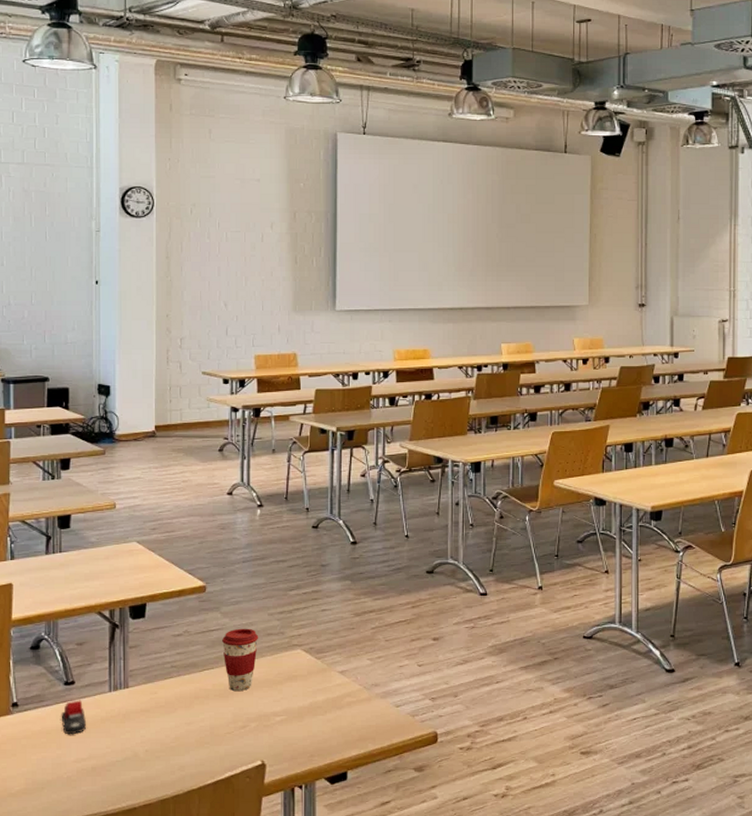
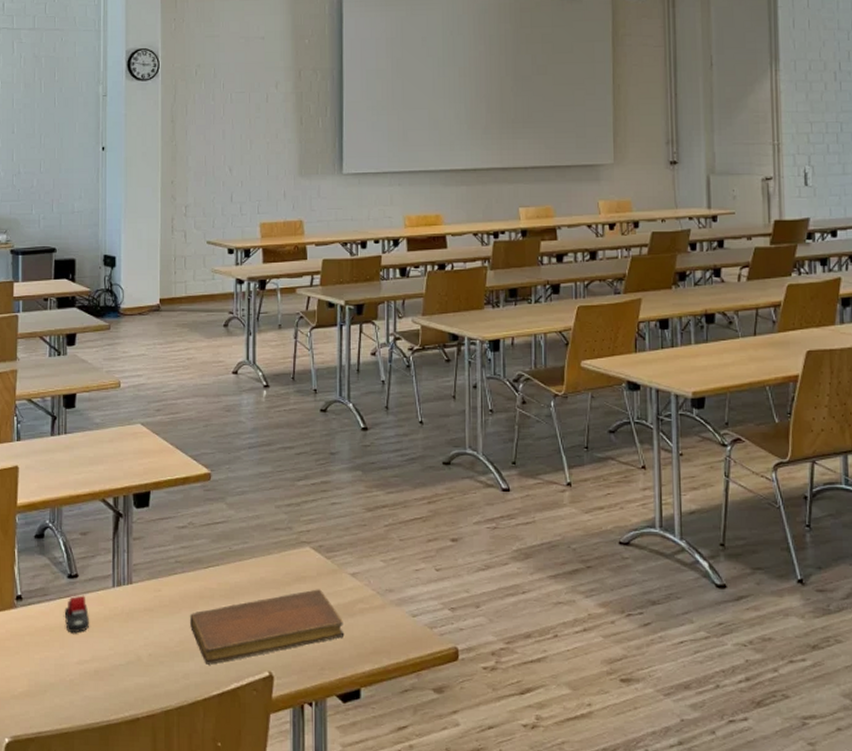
notebook: none [186,686,333,757] -> present [190,589,345,665]
coffee cup: present [222,628,259,692] -> none [228,521,266,593]

